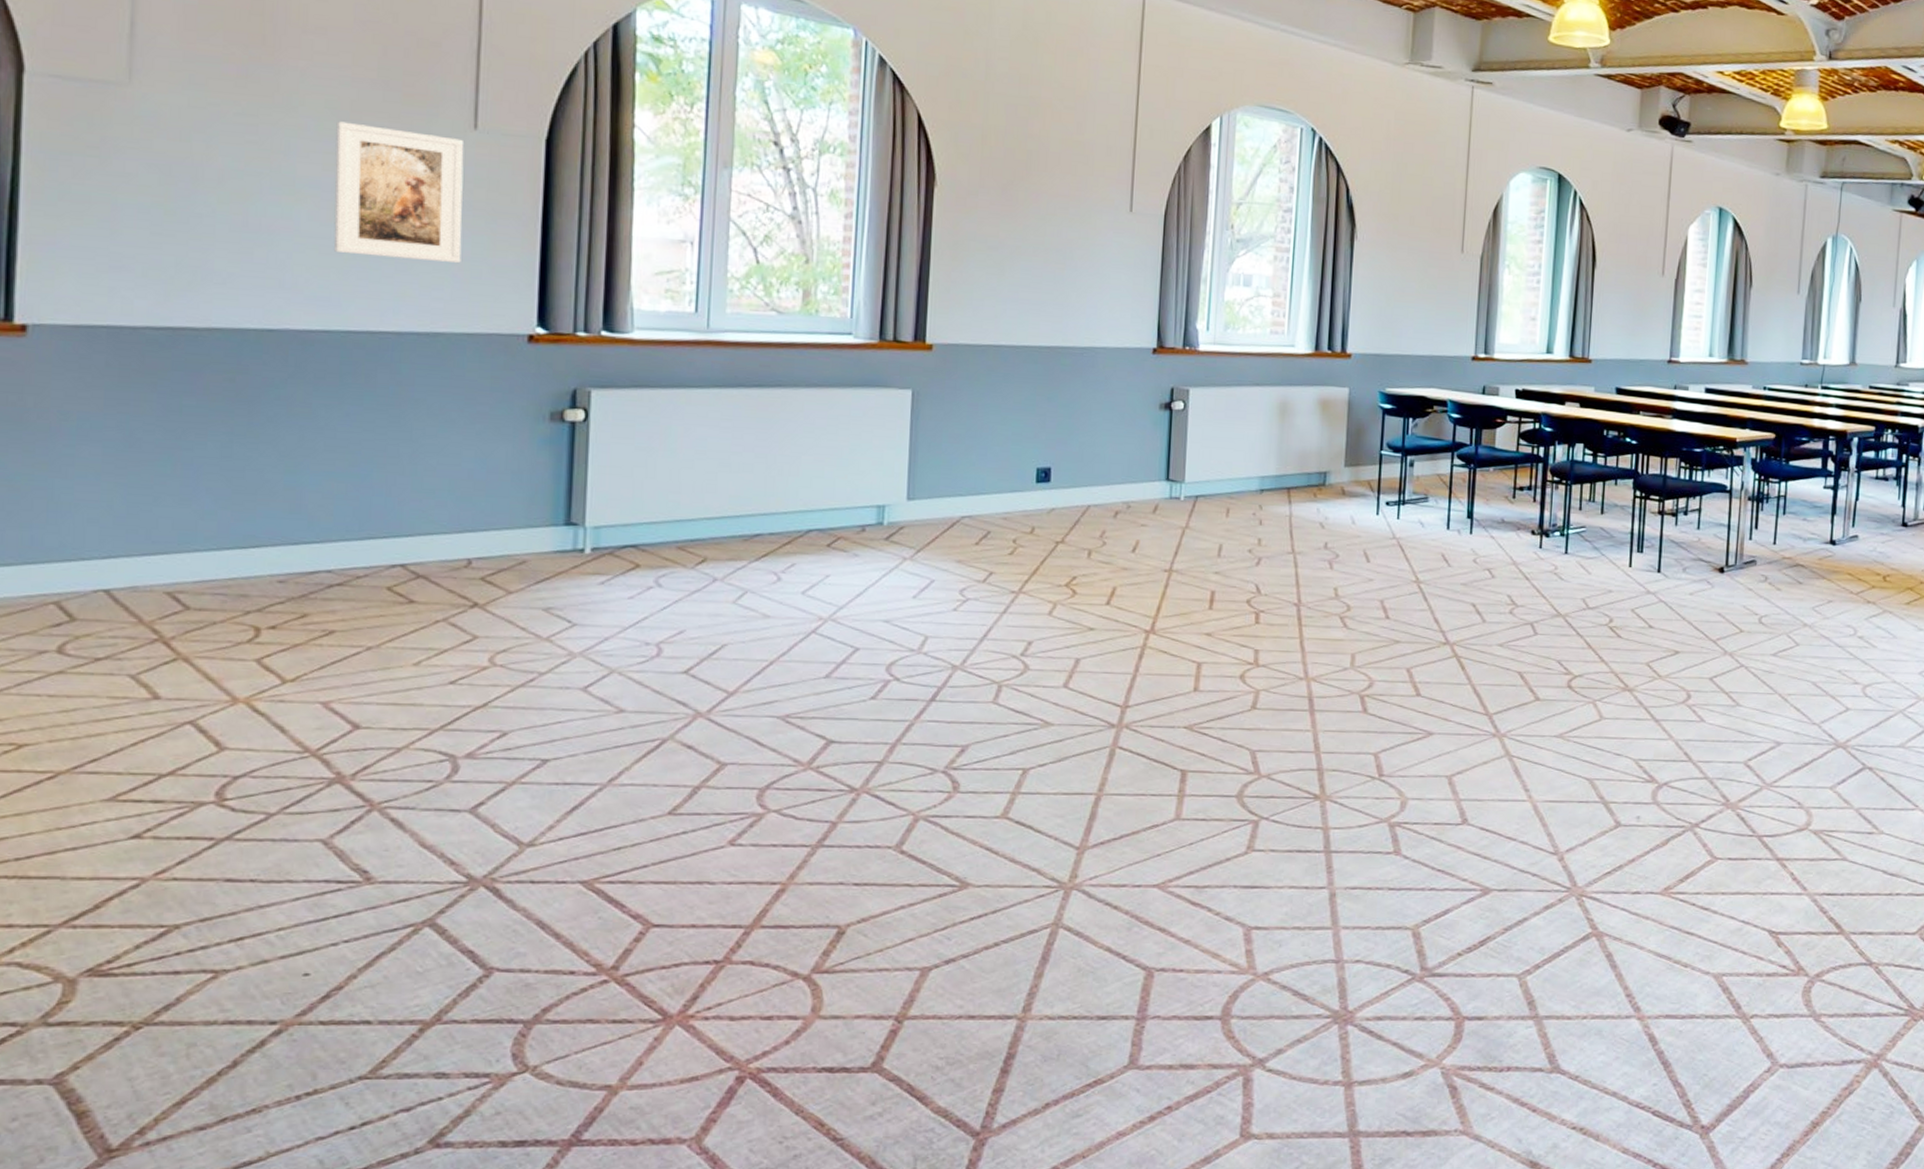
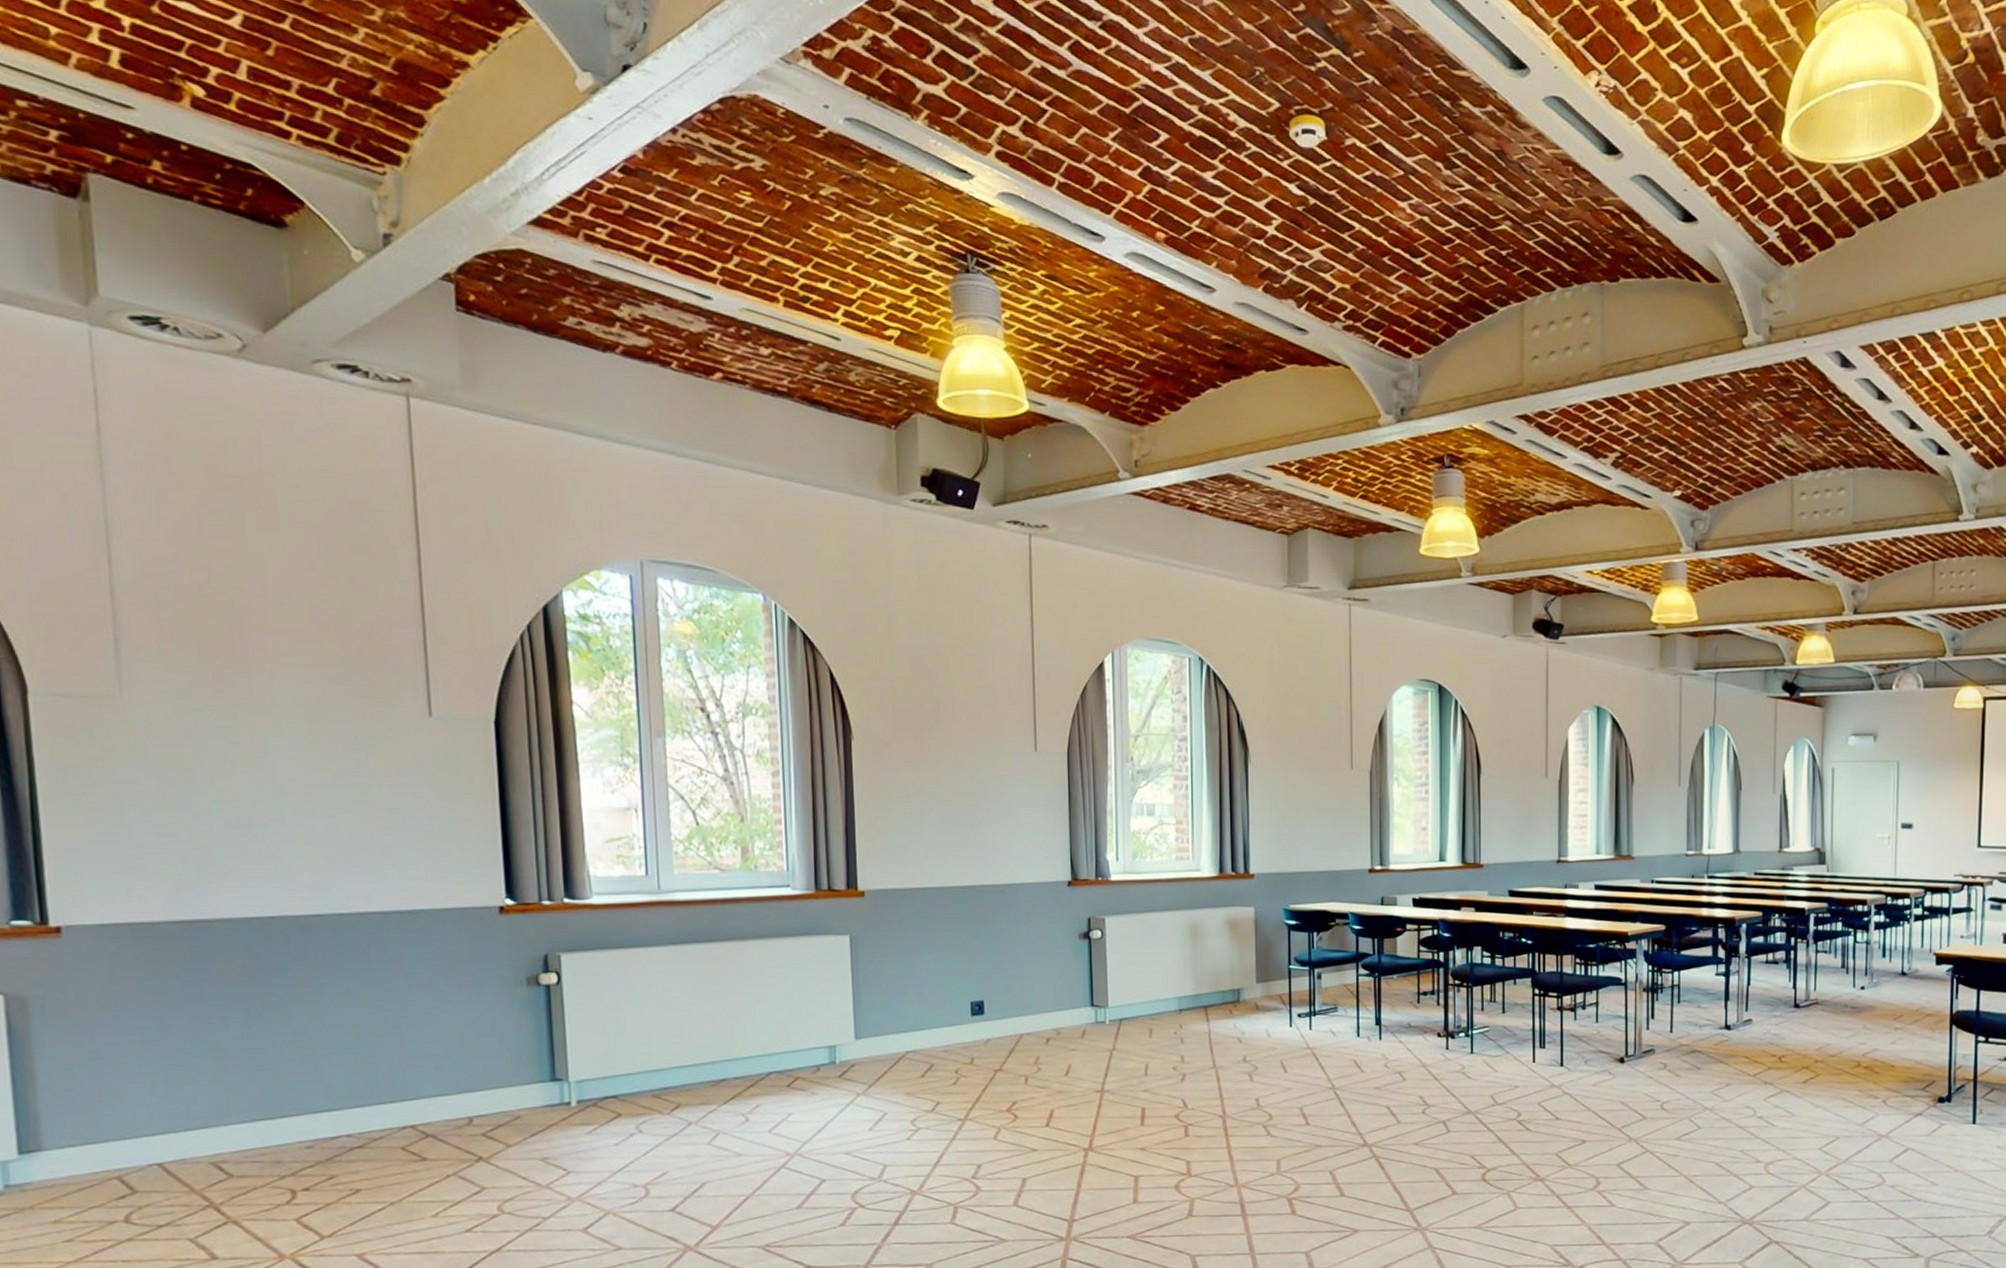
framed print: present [333,121,464,263] -> none [306,718,432,843]

